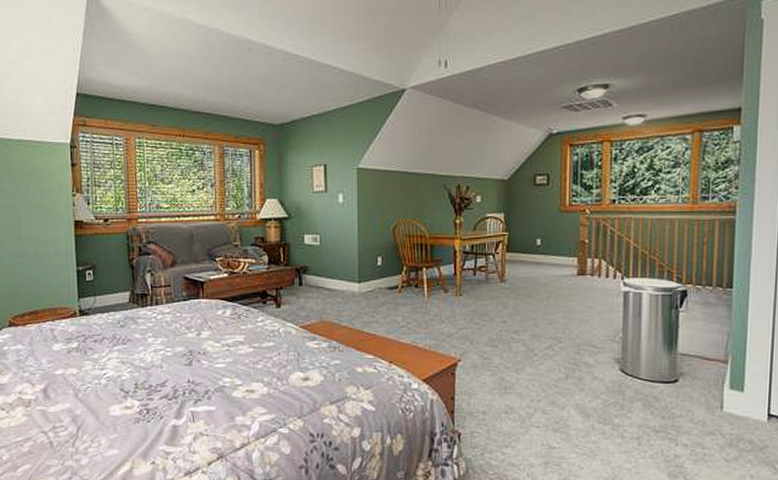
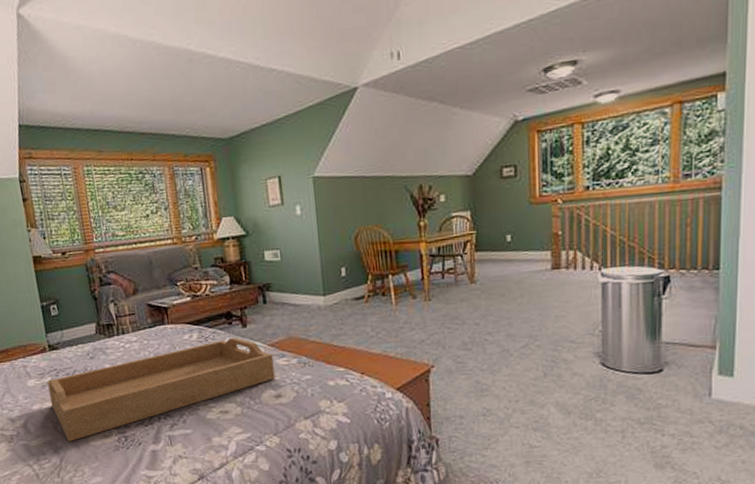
serving tray: none [74,316,304,411] -> present [47,337,275,442]

